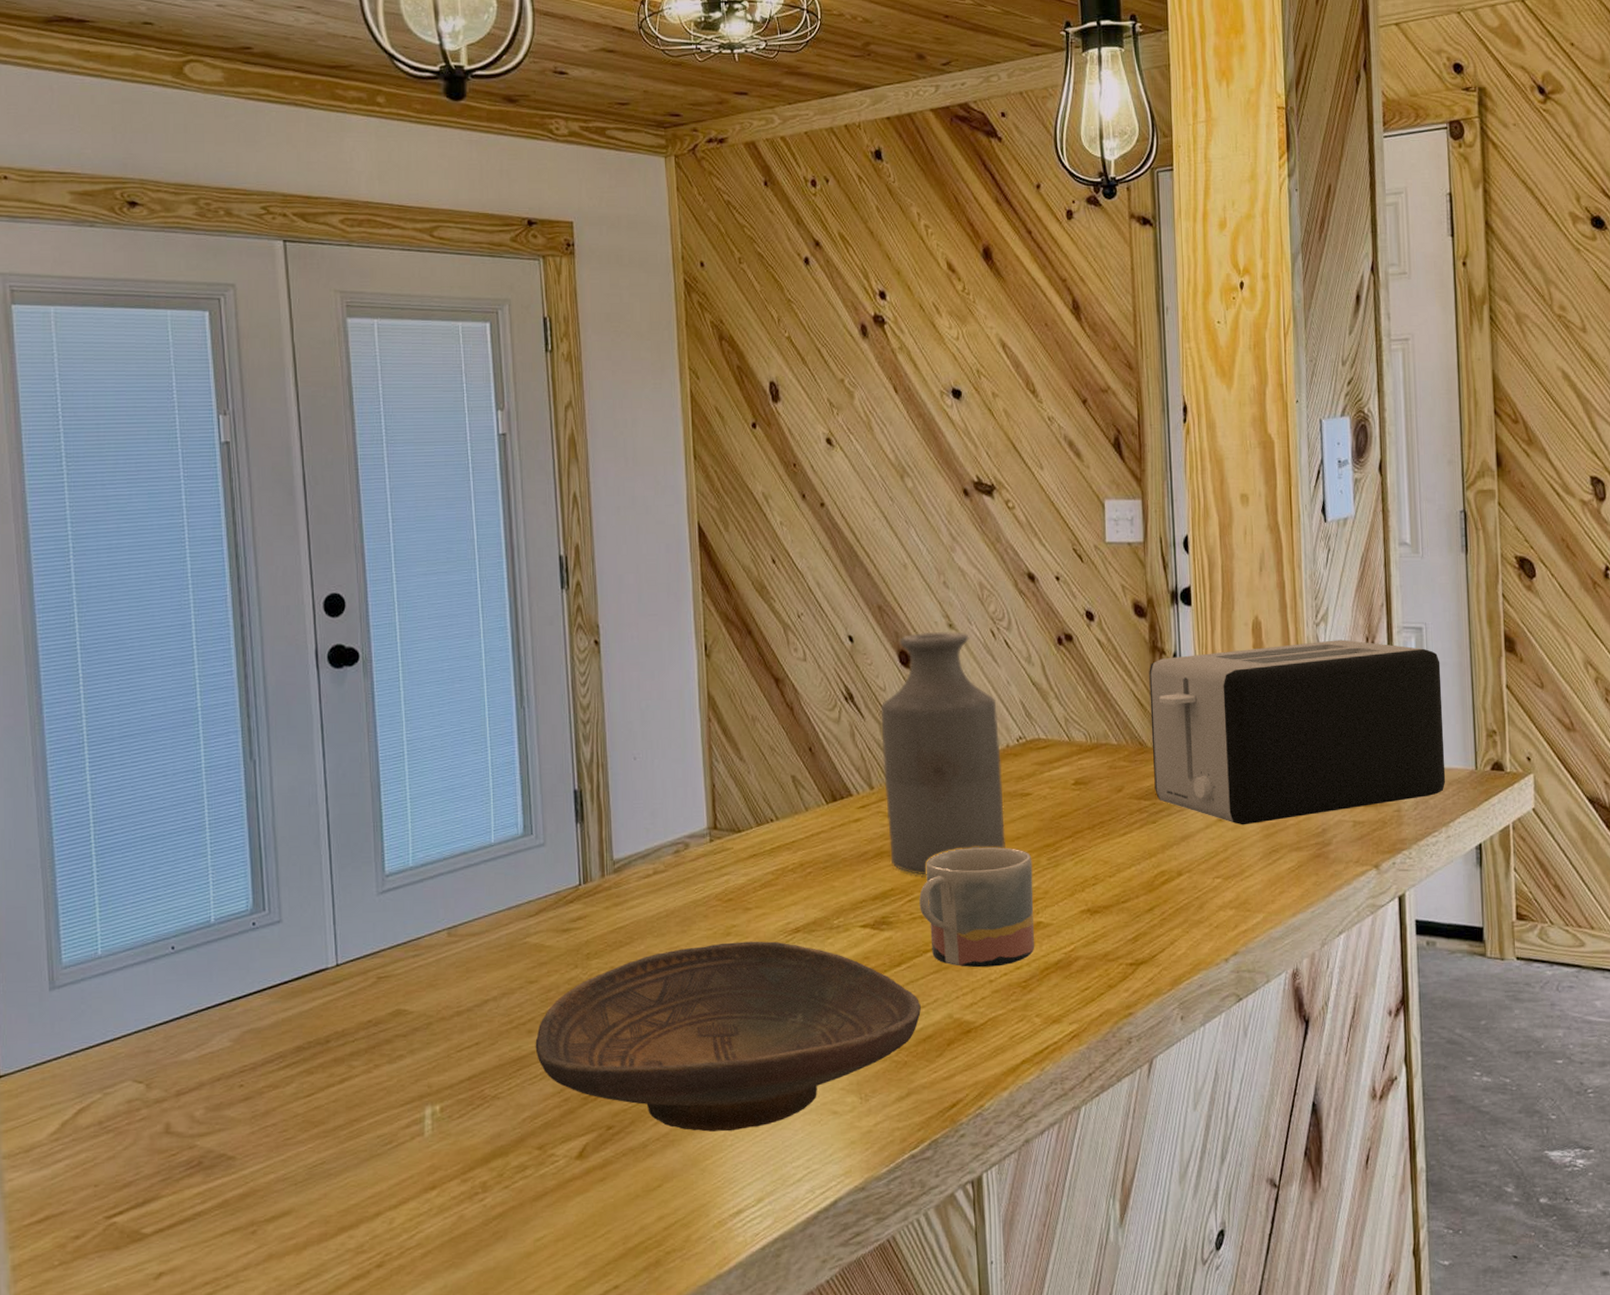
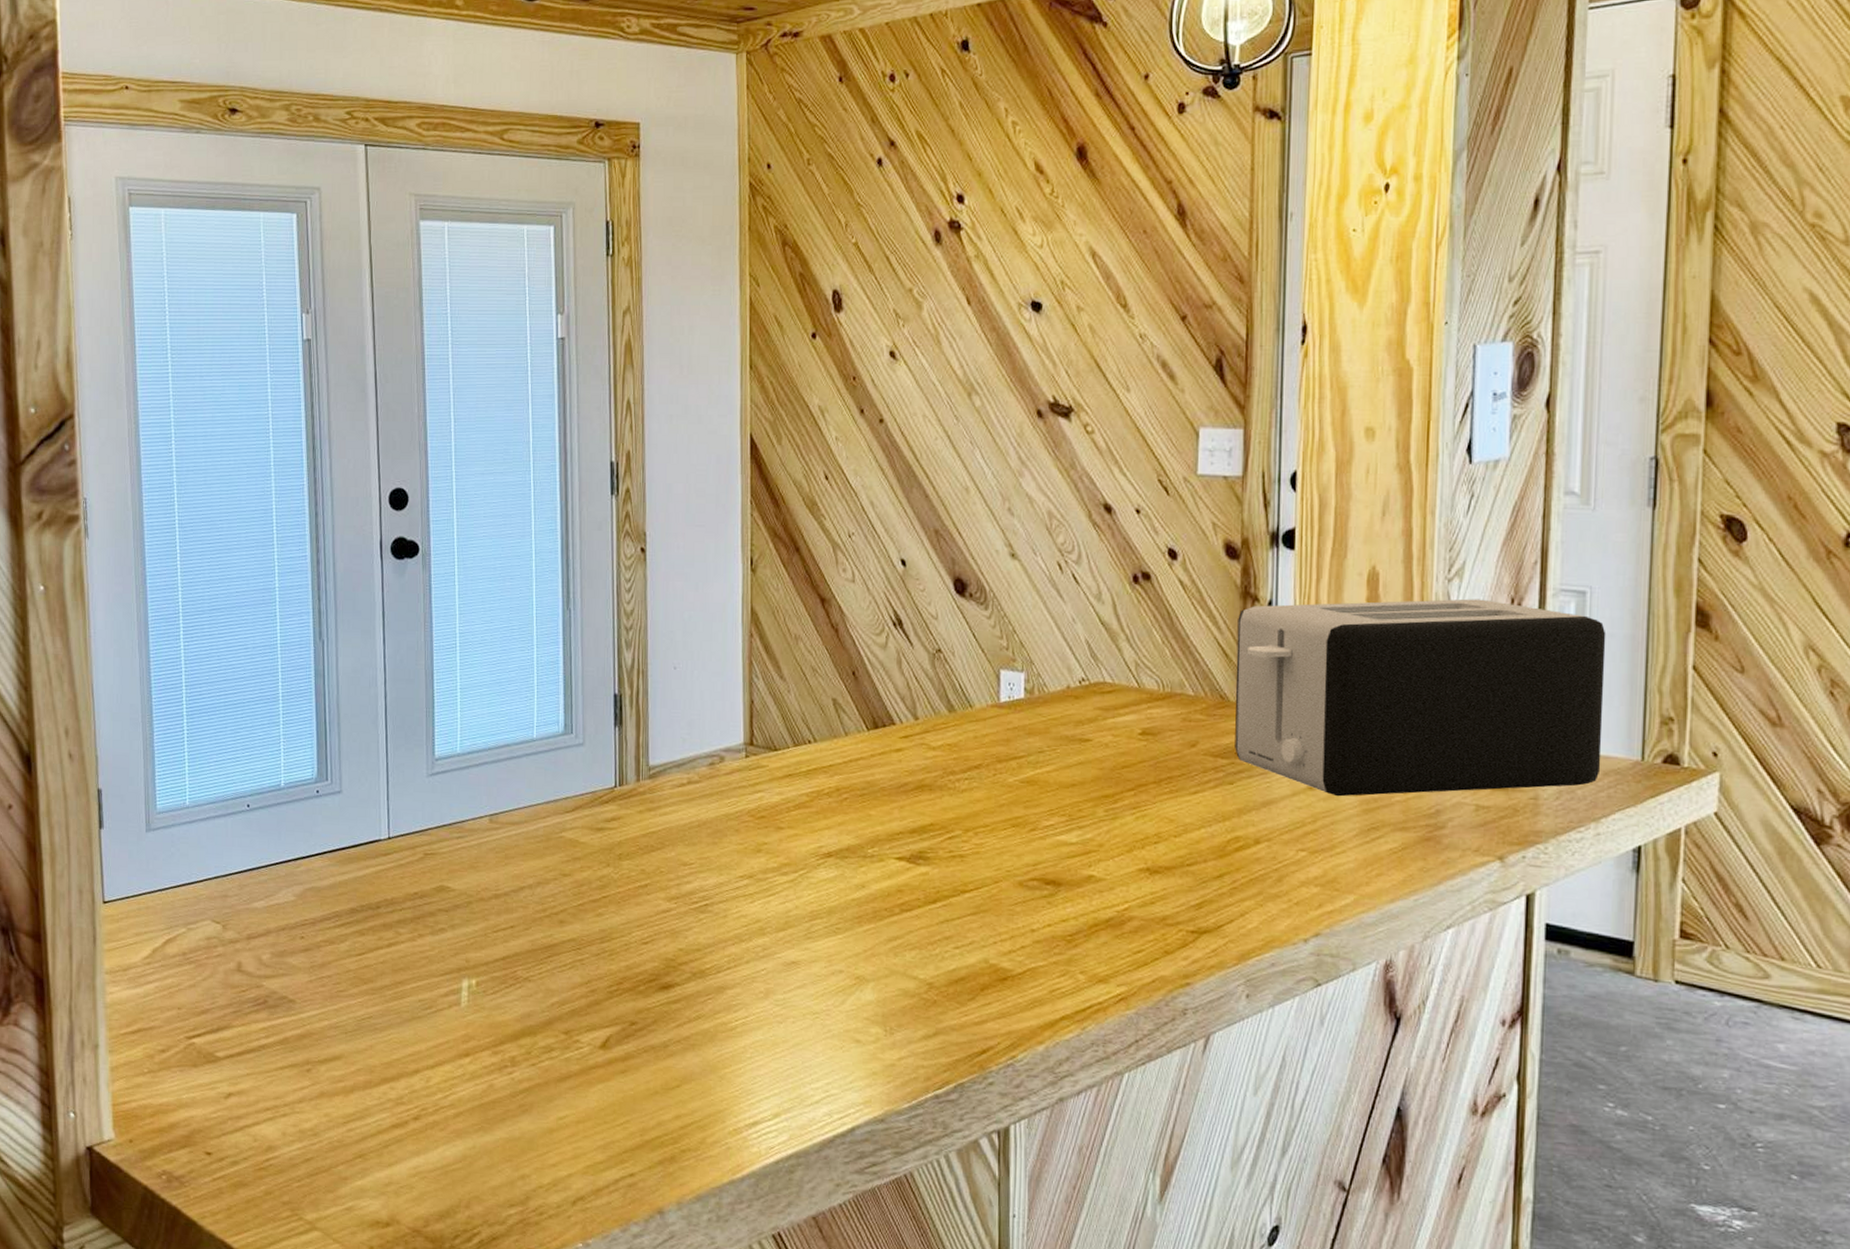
decorative bowl: present [535,941,921,1132] -> none [566,858,955,1045]
bottle: present [880,631,1005,876] -> none [930,560,1060,814]
mug: present [919,846,1035,968] -> none [960,789,1087,917]

